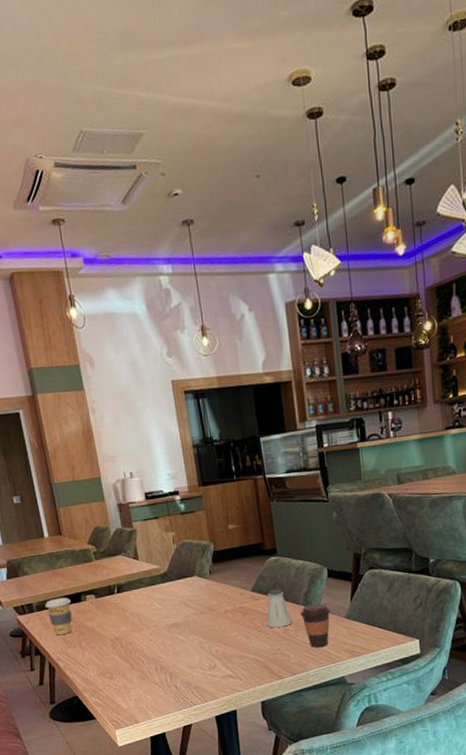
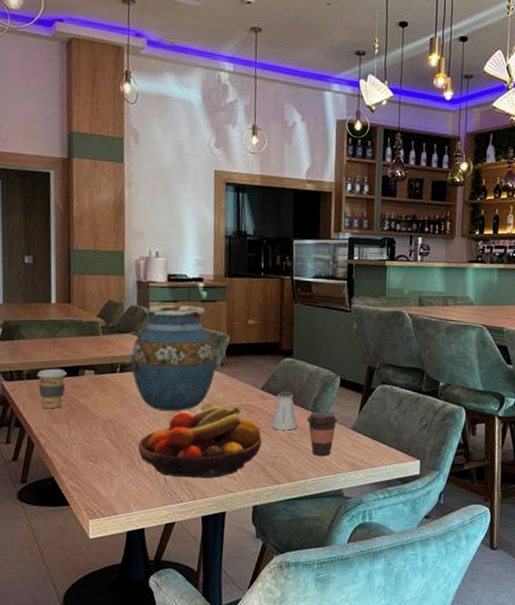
vase: none [124,519,205,624] -> present [130,305,217,411]
fruit bowl: none [146,608,260,683] -> present [137,401,262,478]

